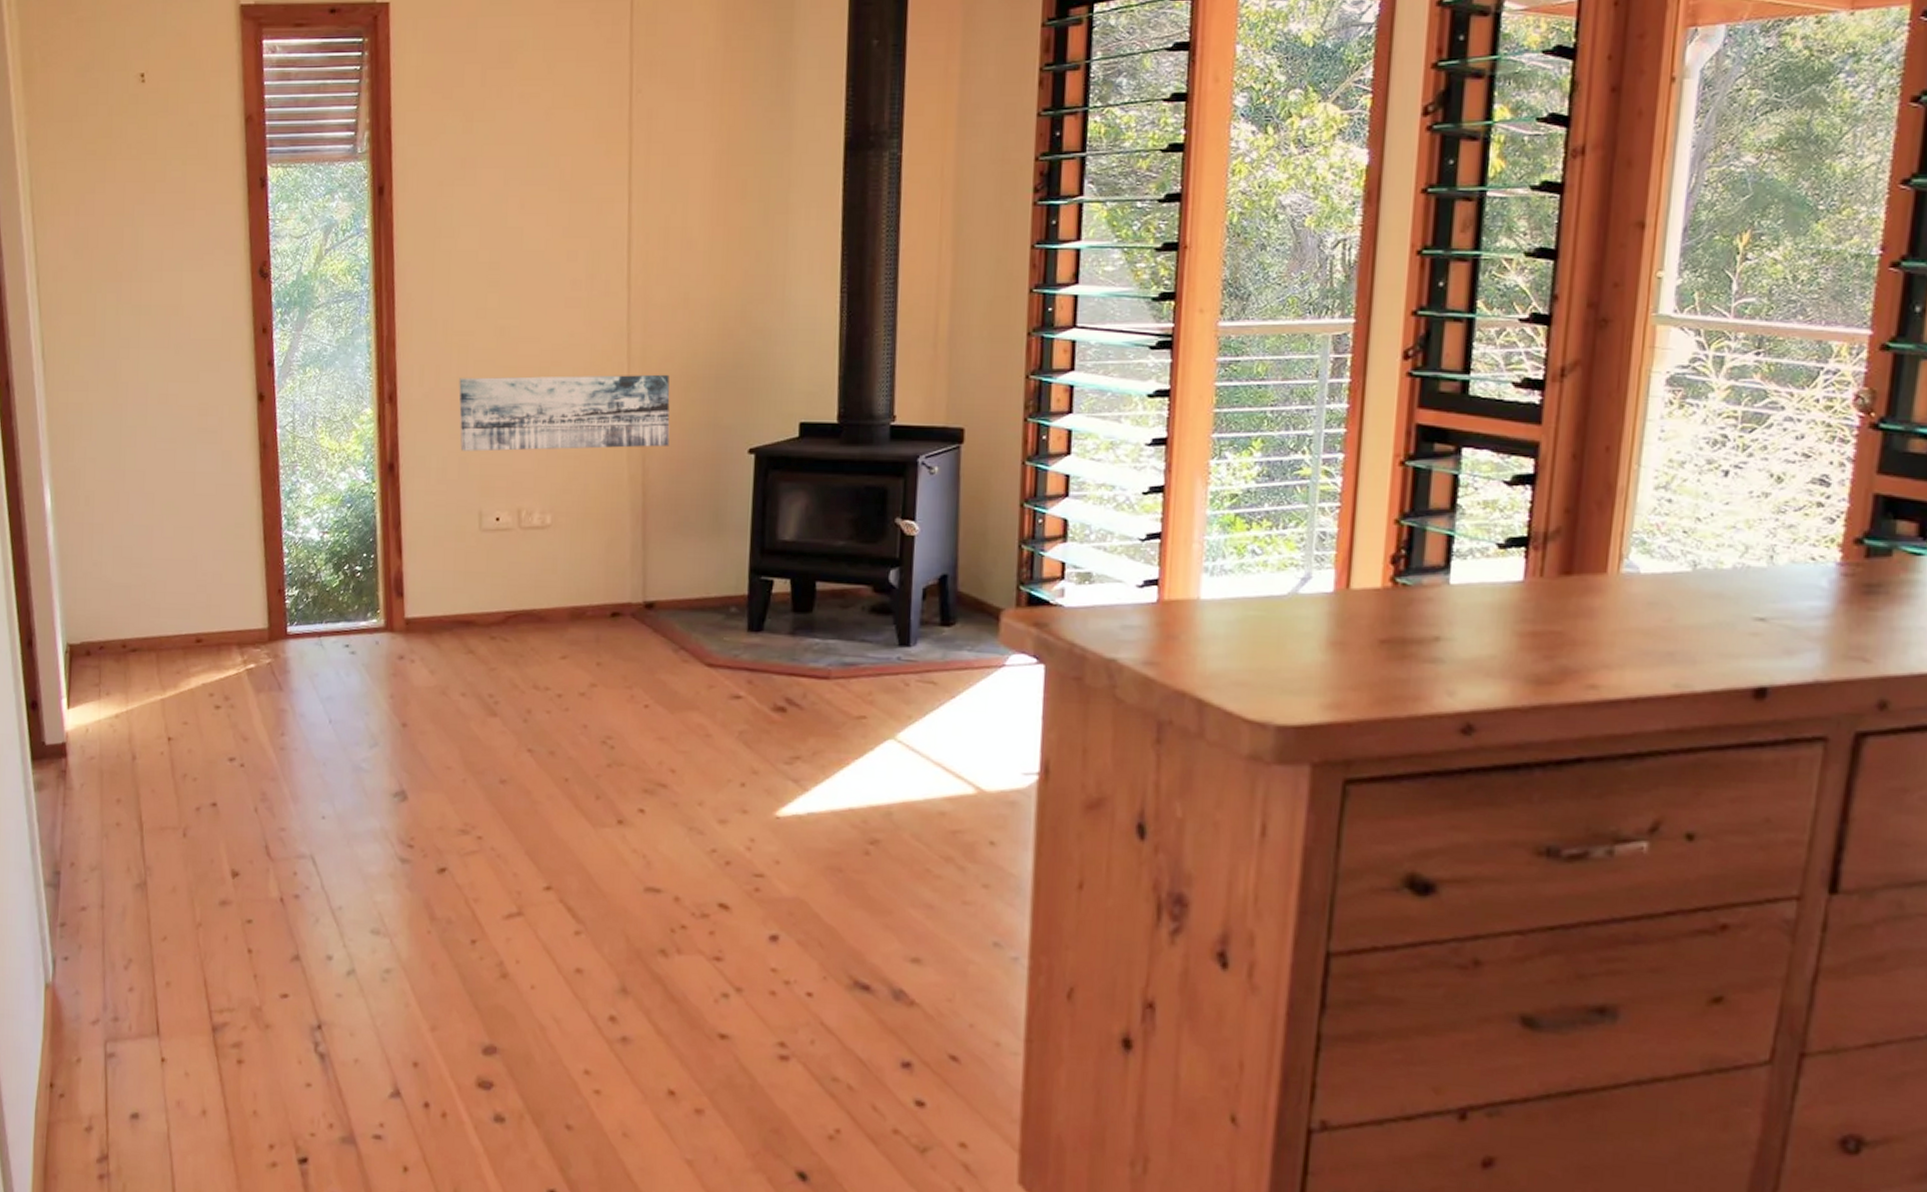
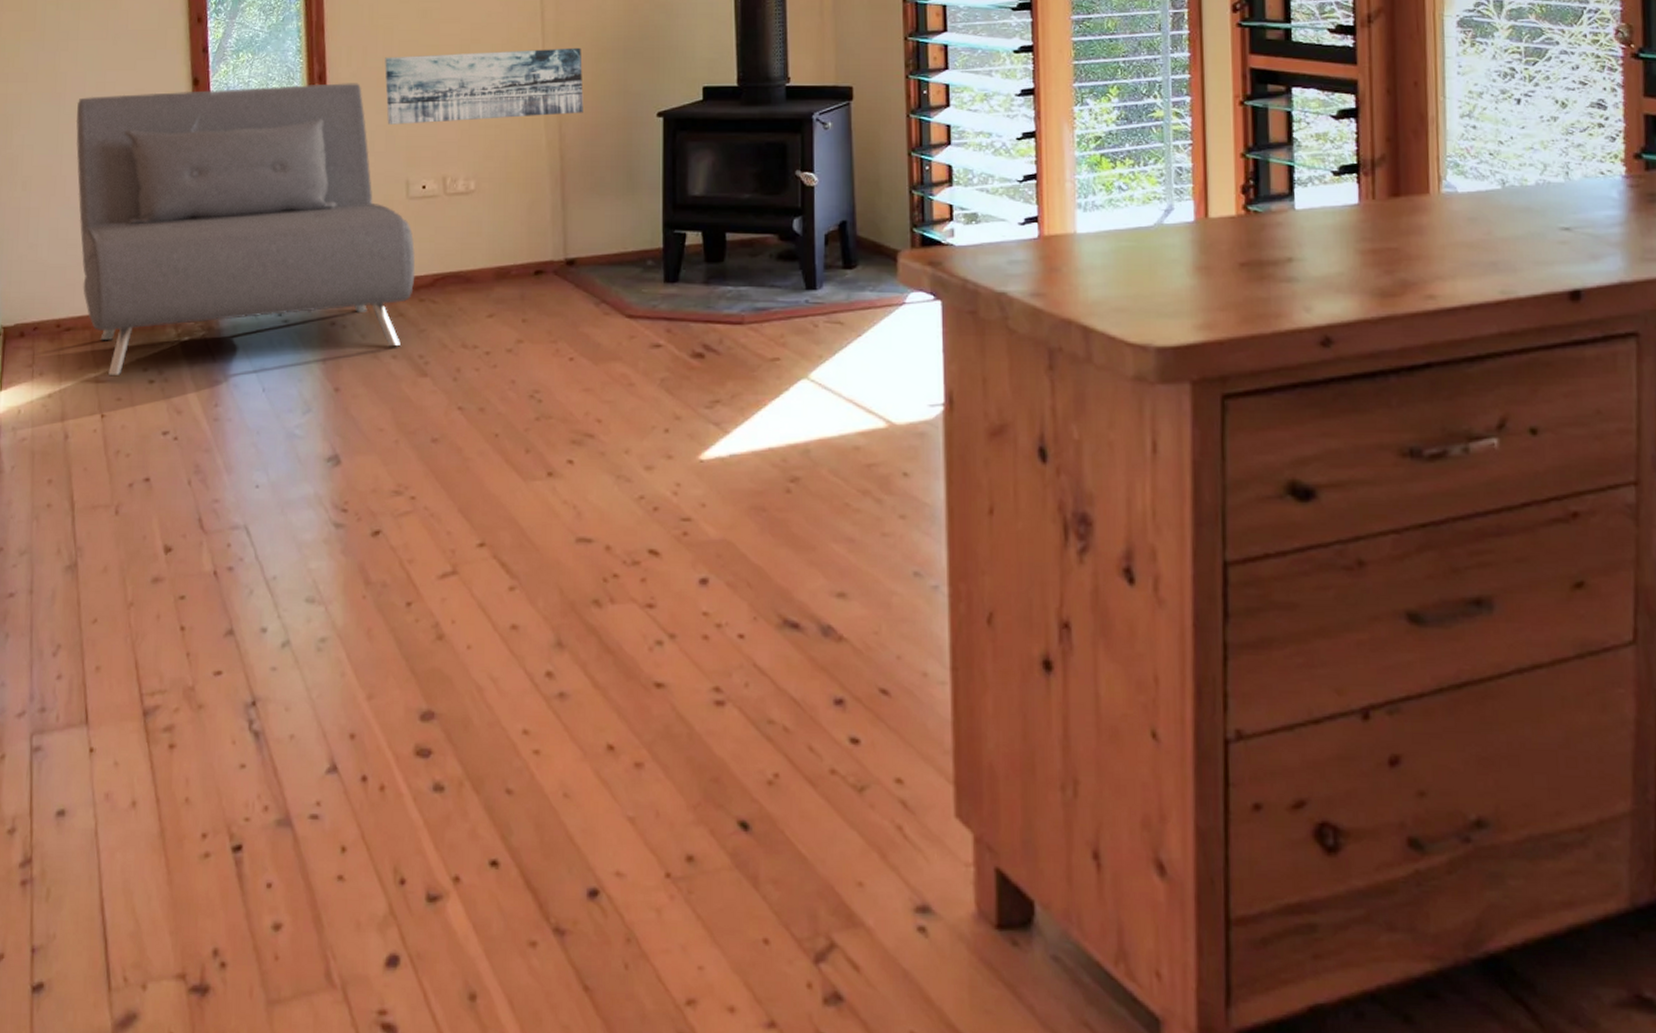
sofa: none [138,404,487,700] -> present [75,83,416,376]

